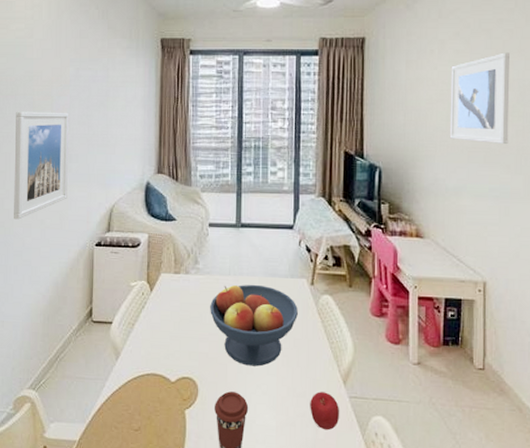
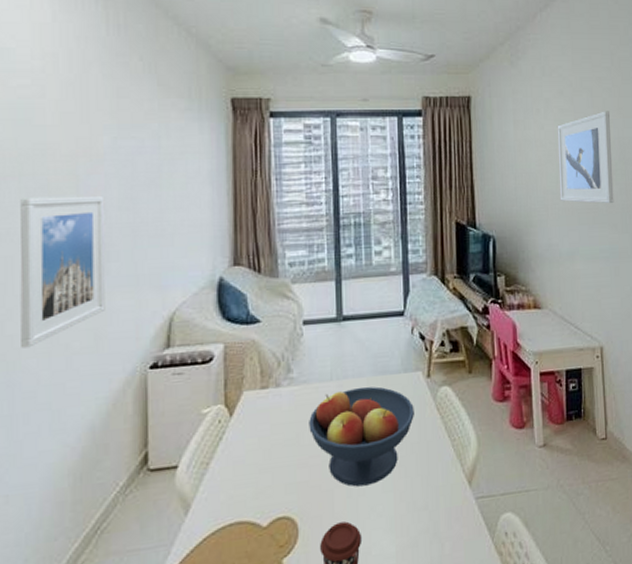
apple: present [310,391,340,431] -> none [433,498,467,543]

